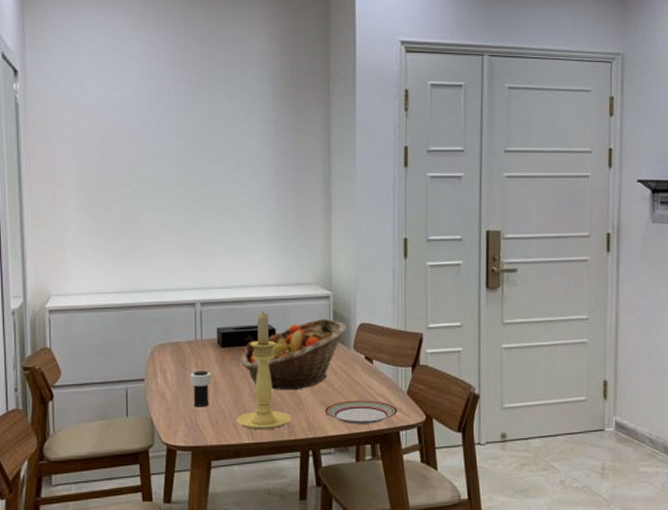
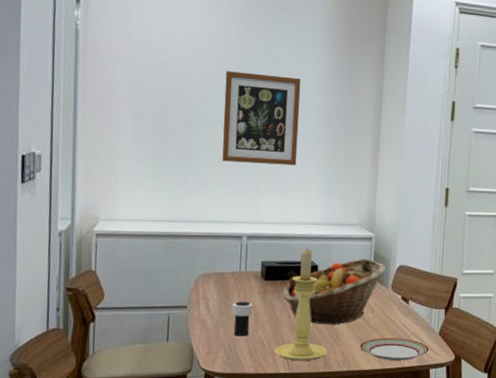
wall art: none [168,133,246,227] -> present [222,71,301,166]

